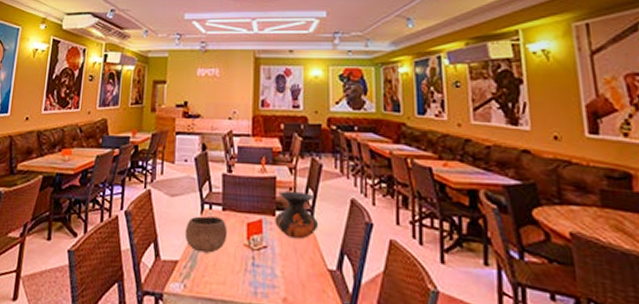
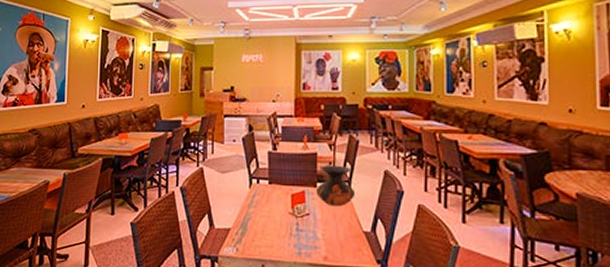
bowl: present [184,216,228,253] -> none [235,189,274,221]

